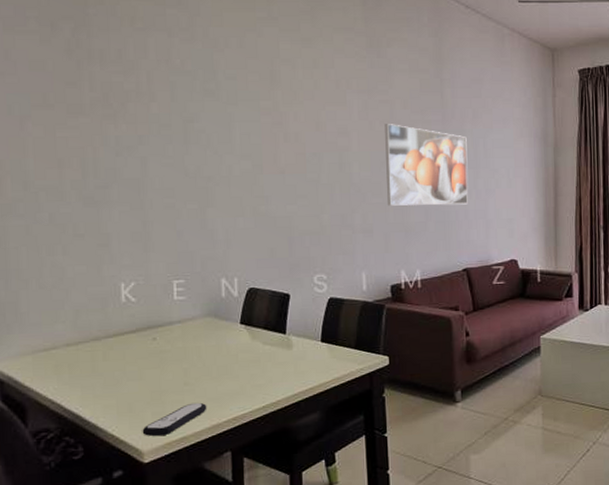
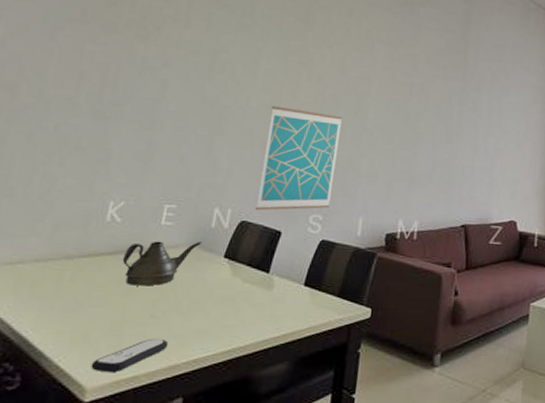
teapot: none [146,312,217,358] -> present [122,241,202,286]
wall art: none [255,171,331,277] -> present [255,105,342,211]
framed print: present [385,124,468,206] -> none [397,76,483,161]

